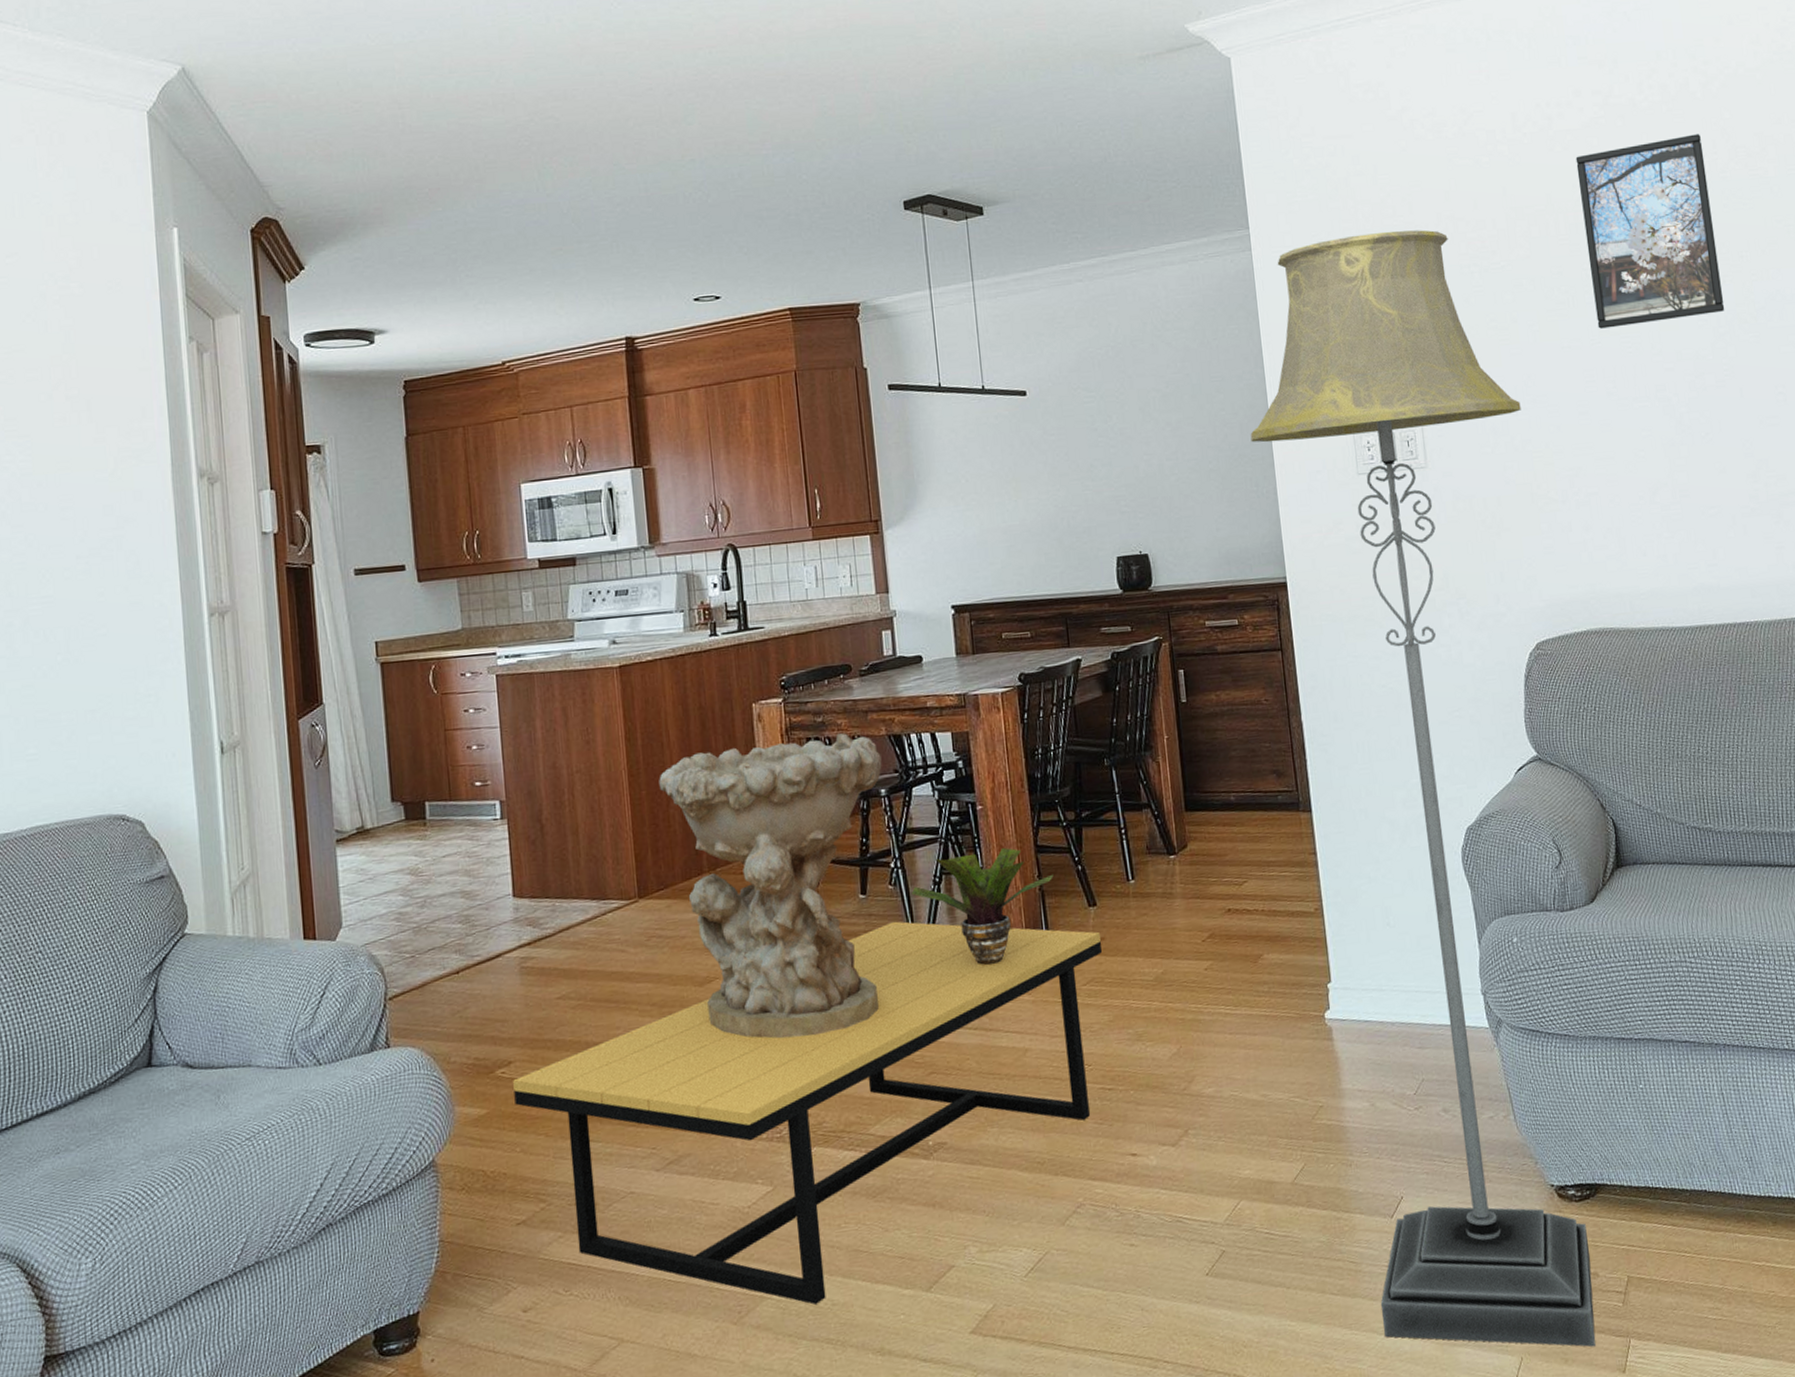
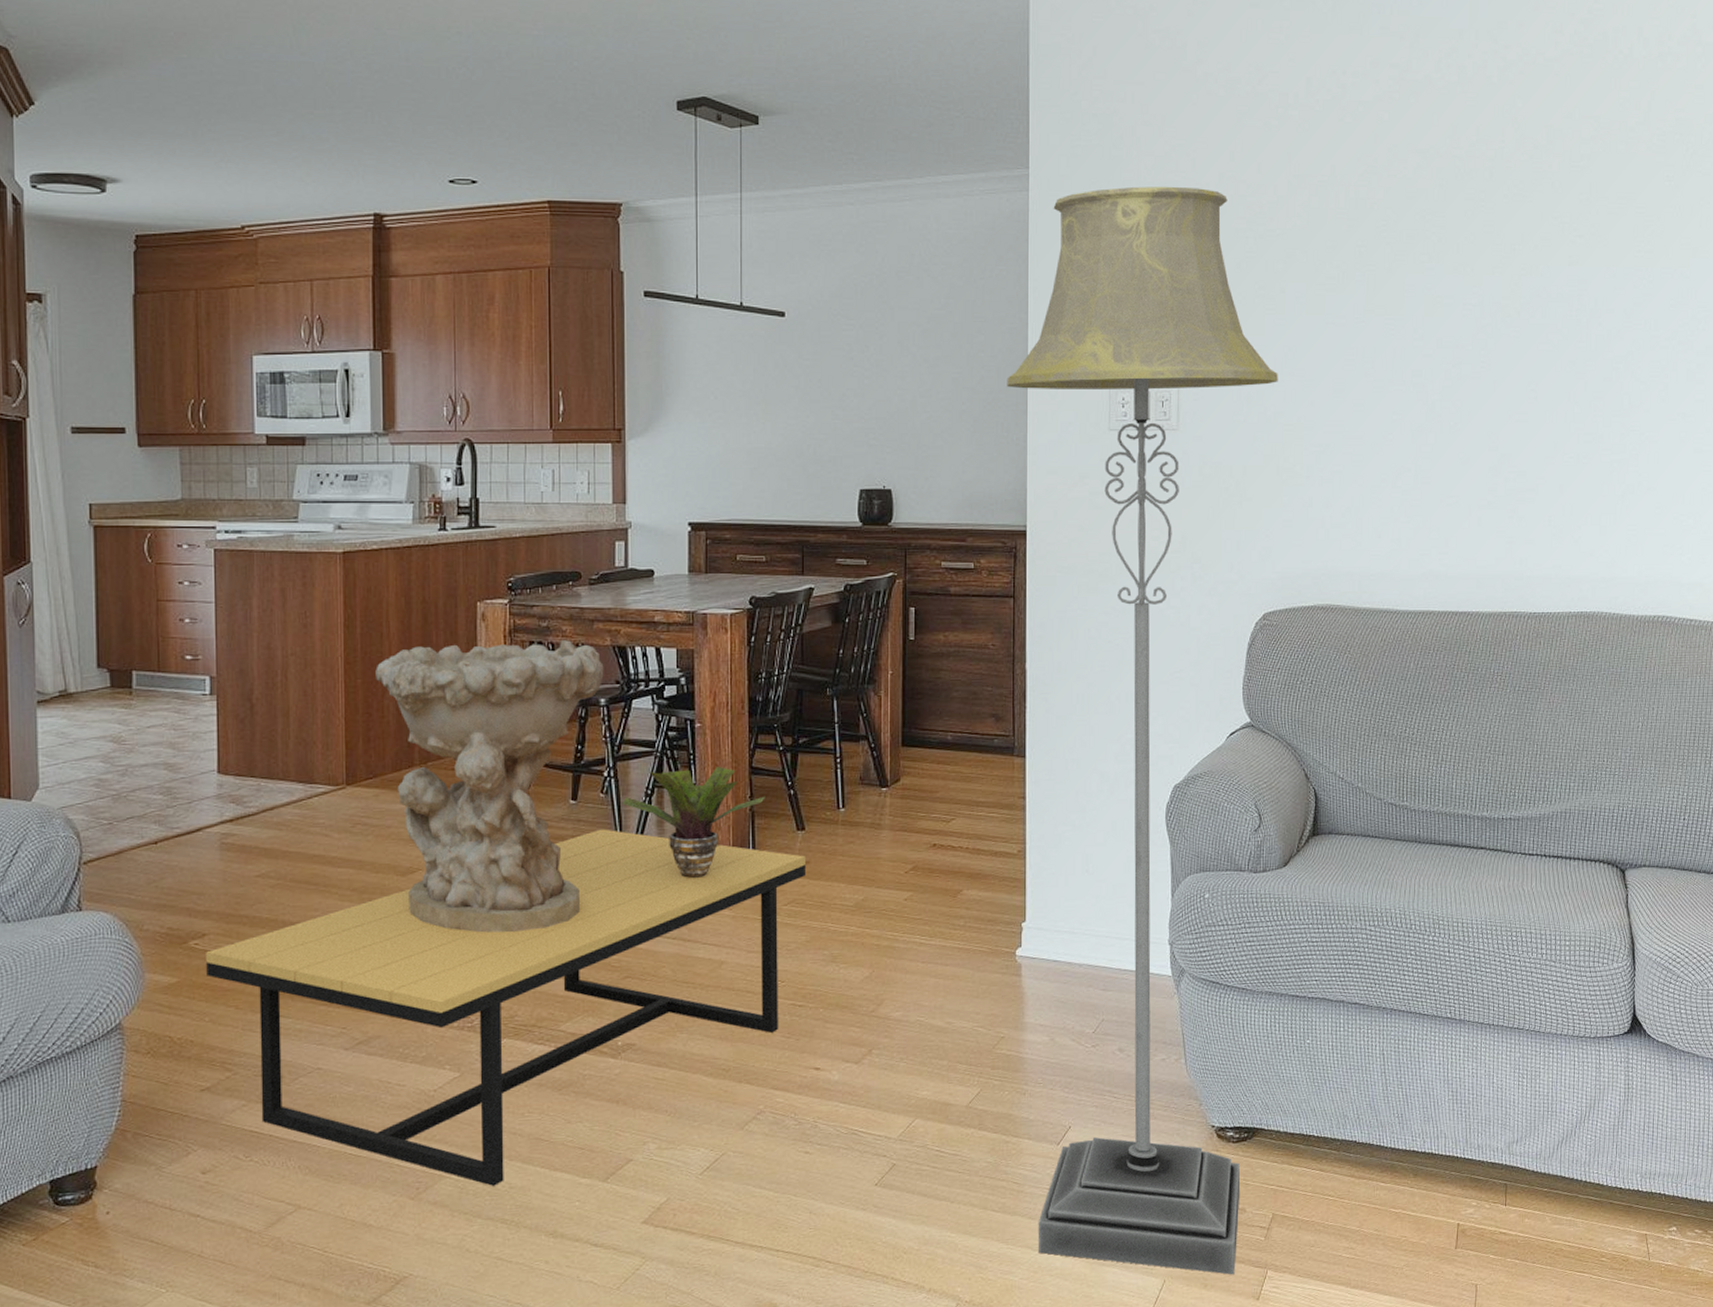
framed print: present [1575,134,1725,329] -> none [1364,120,1492,308]

